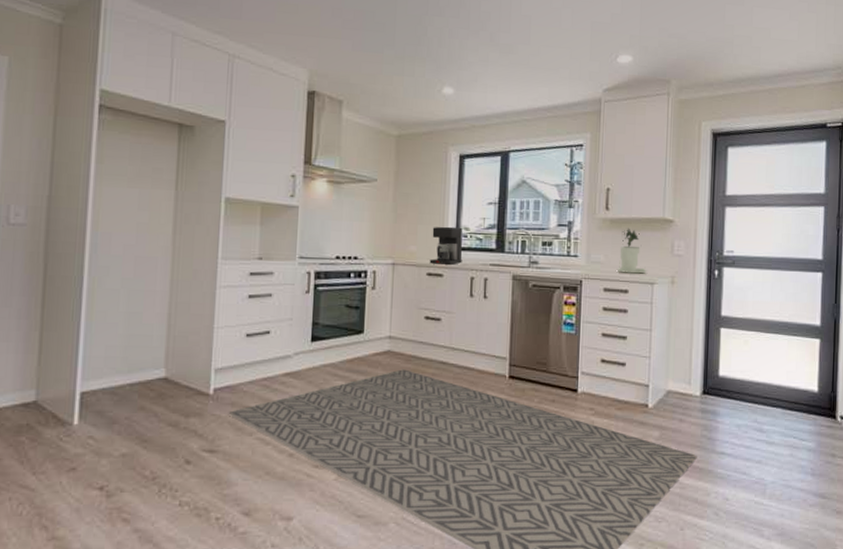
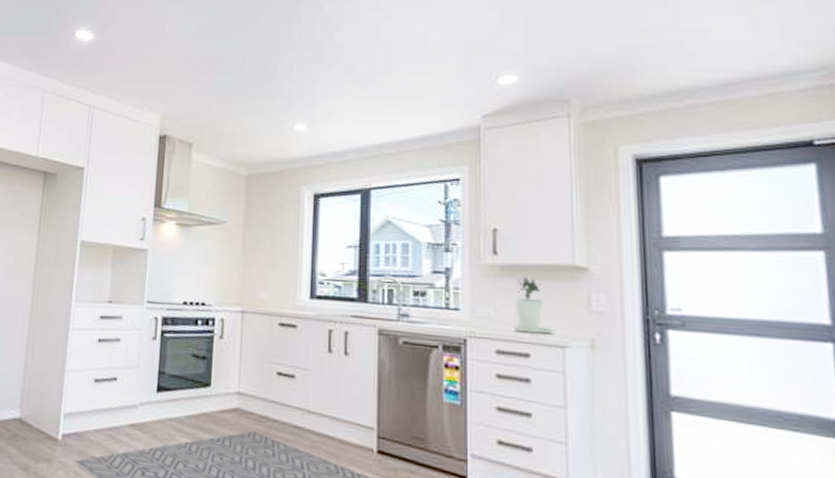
coffee maker: present [429,226,463,265] -> none [282,272,319,315]

